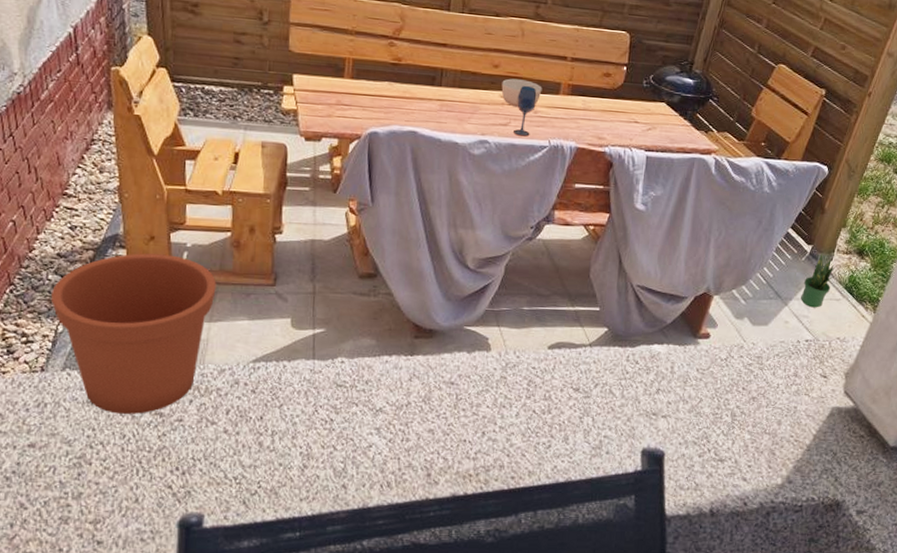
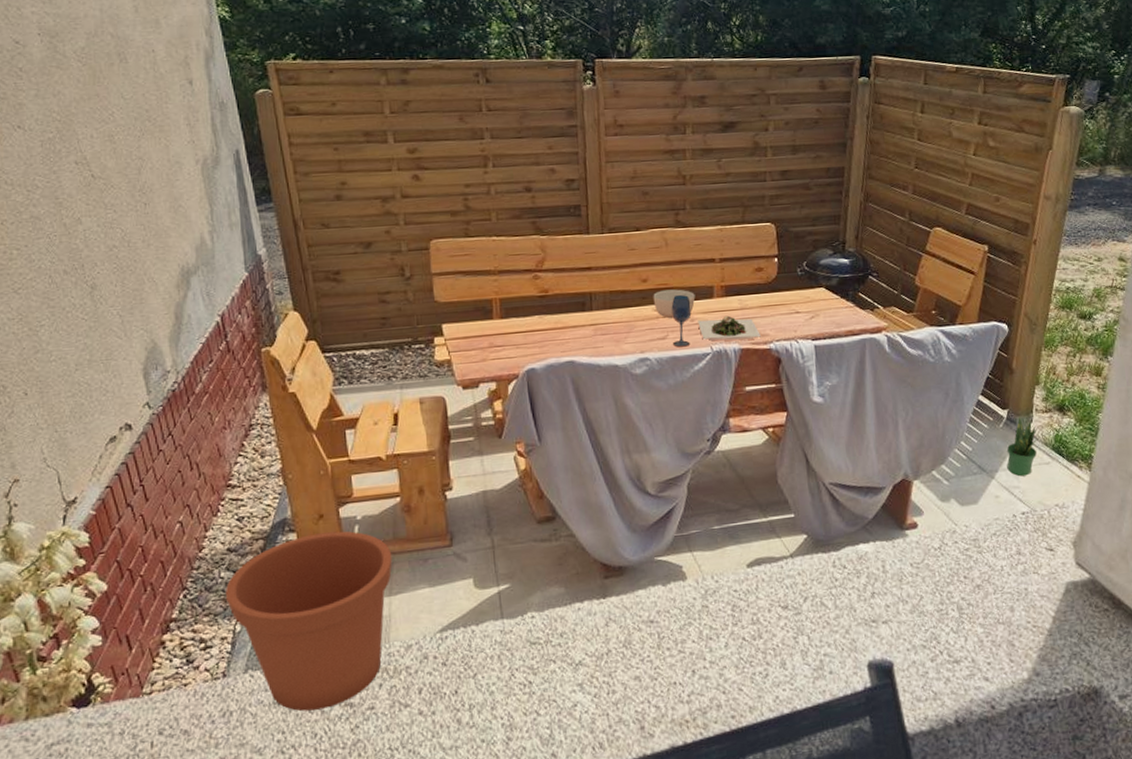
salad: none [540,113,598,140] -> present [698,315,761,342]

